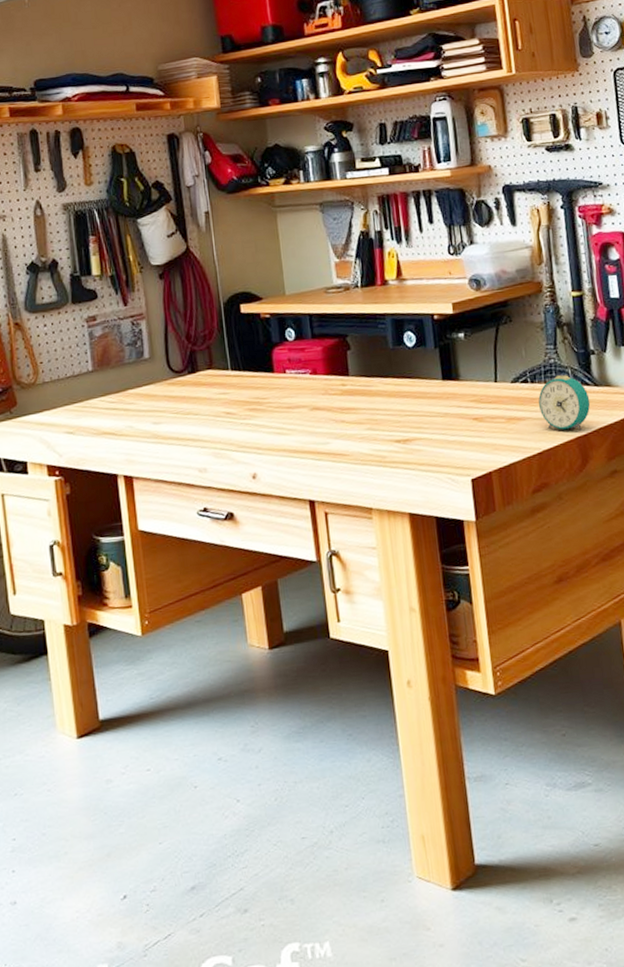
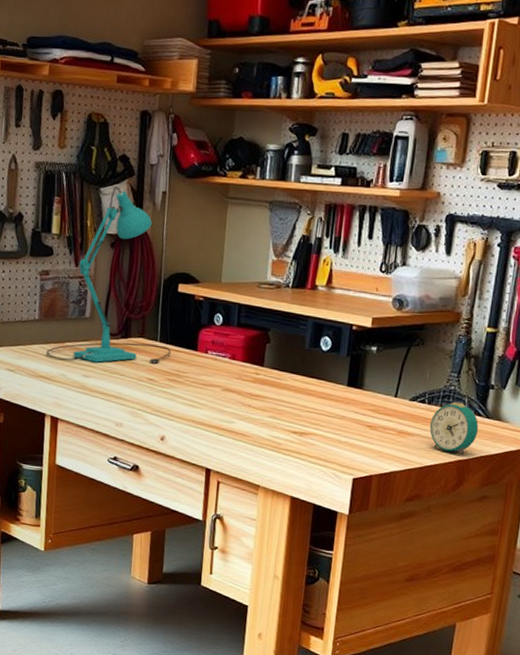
desk lamp: none [107,215,246,411] -> present [46,187,171,364]

